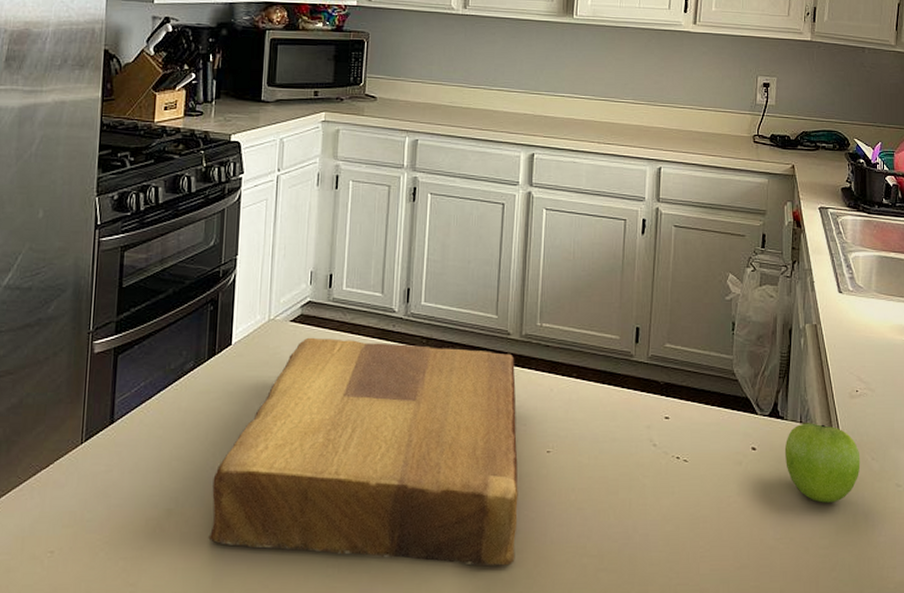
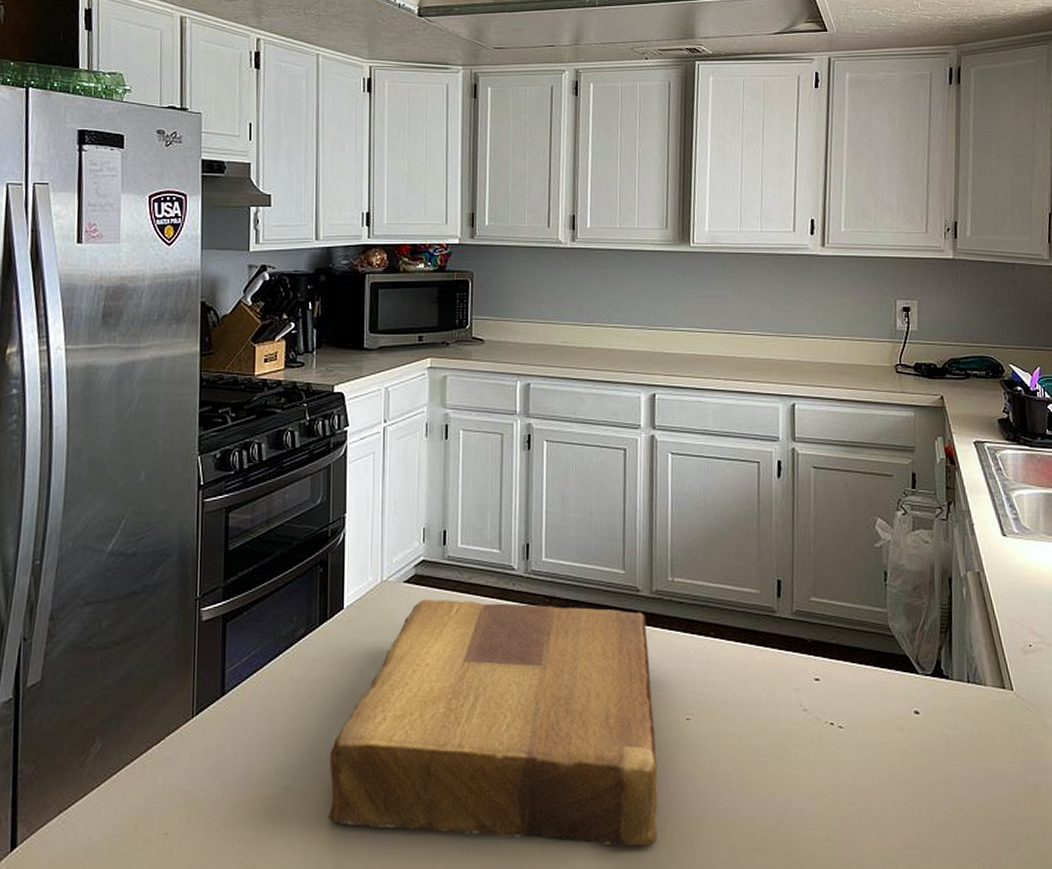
fruit: present [784,423,861,503] -> none [951,682,1040,773]

